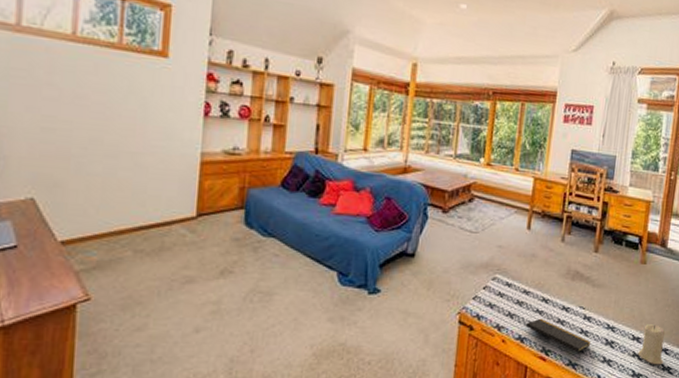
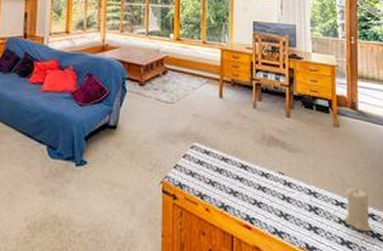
notepad: present [526,318,591,360] -> none [228,185,295,228]

